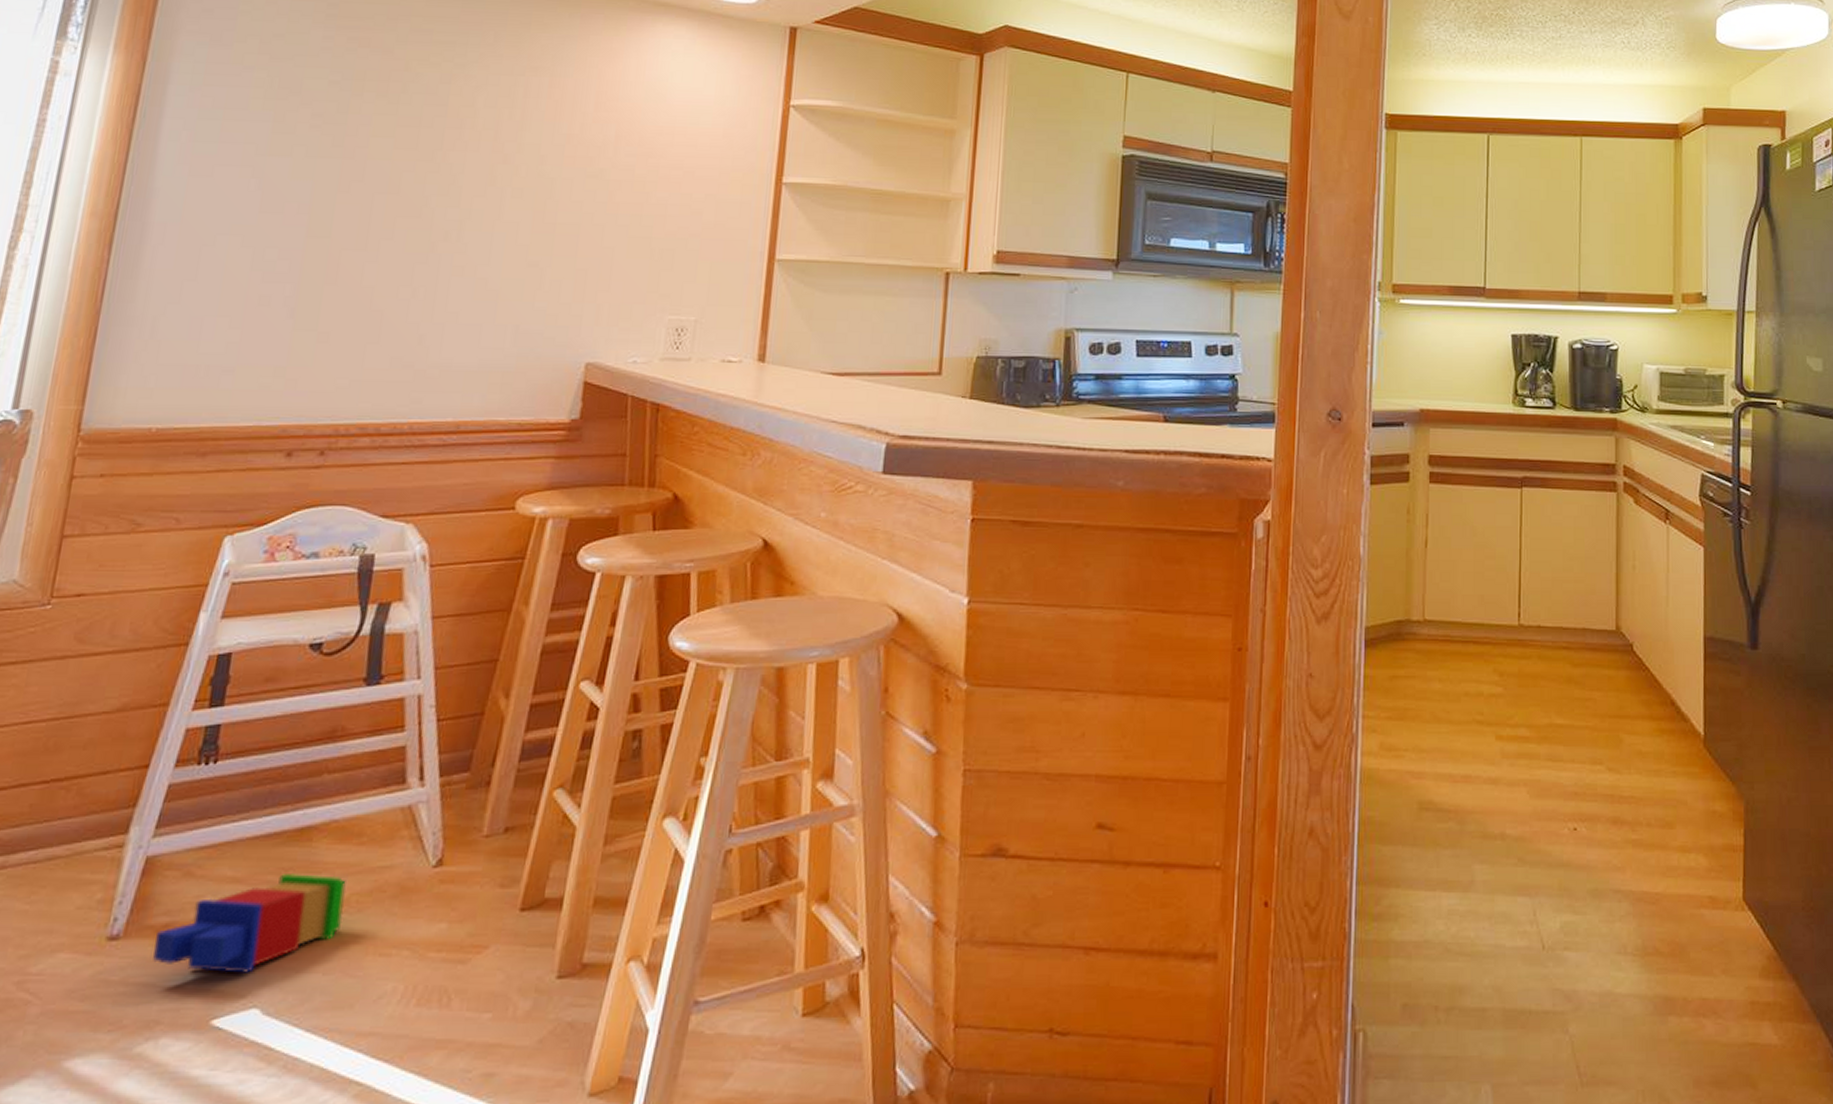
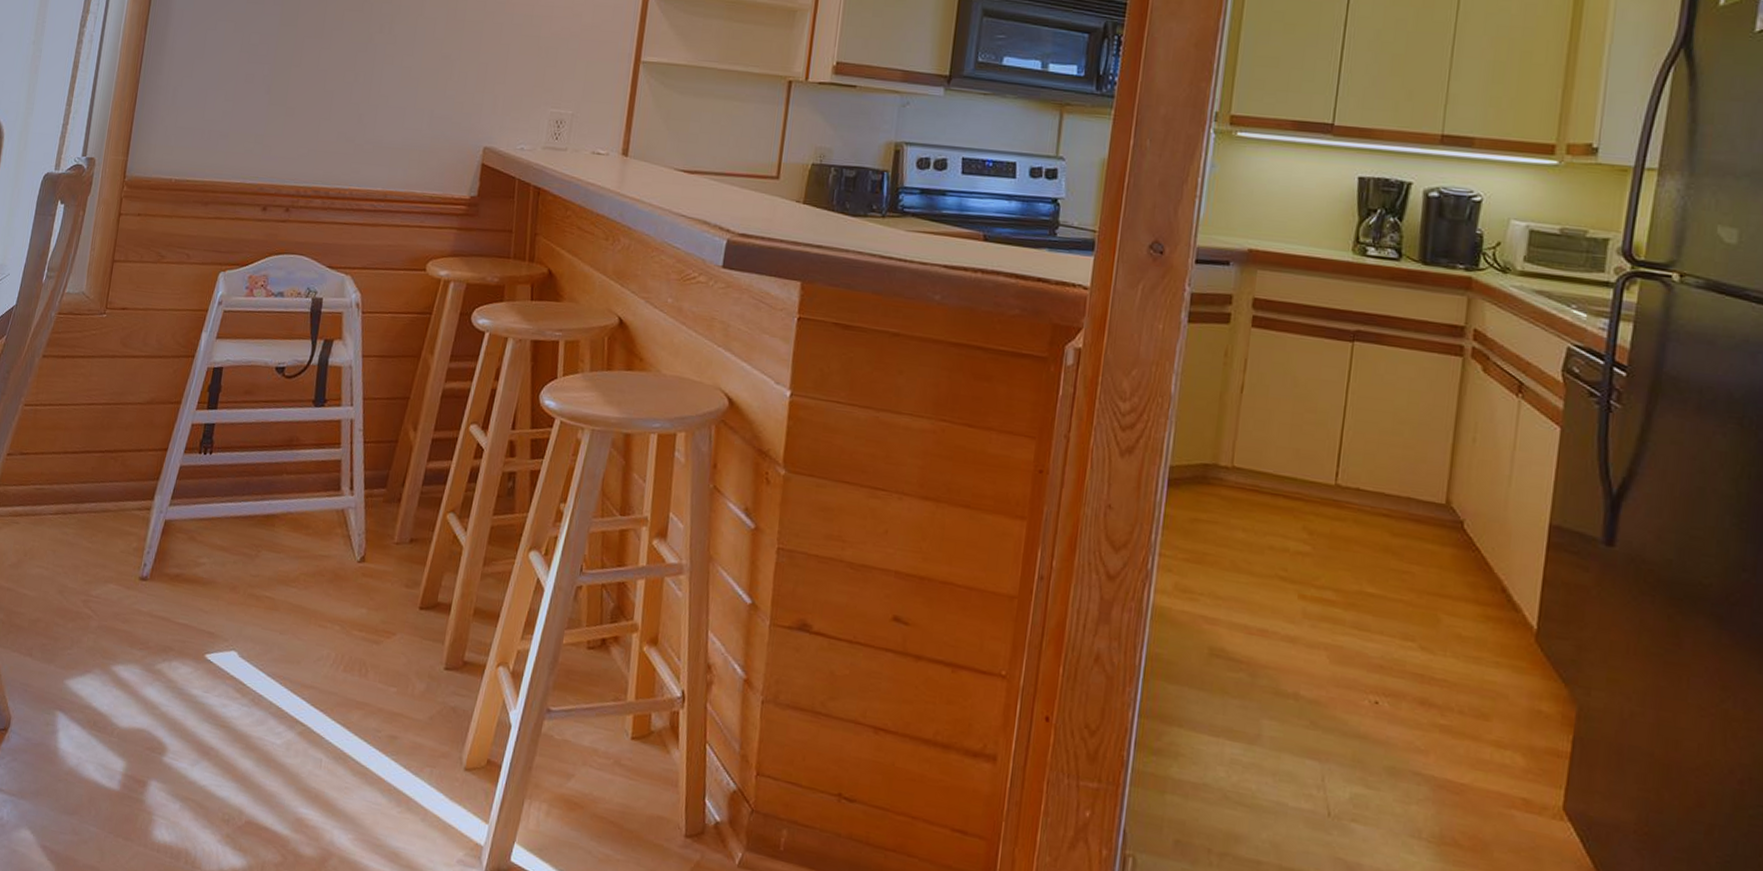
stacking toy: present [153,874,346,973] -> none [168,549,297,623]

